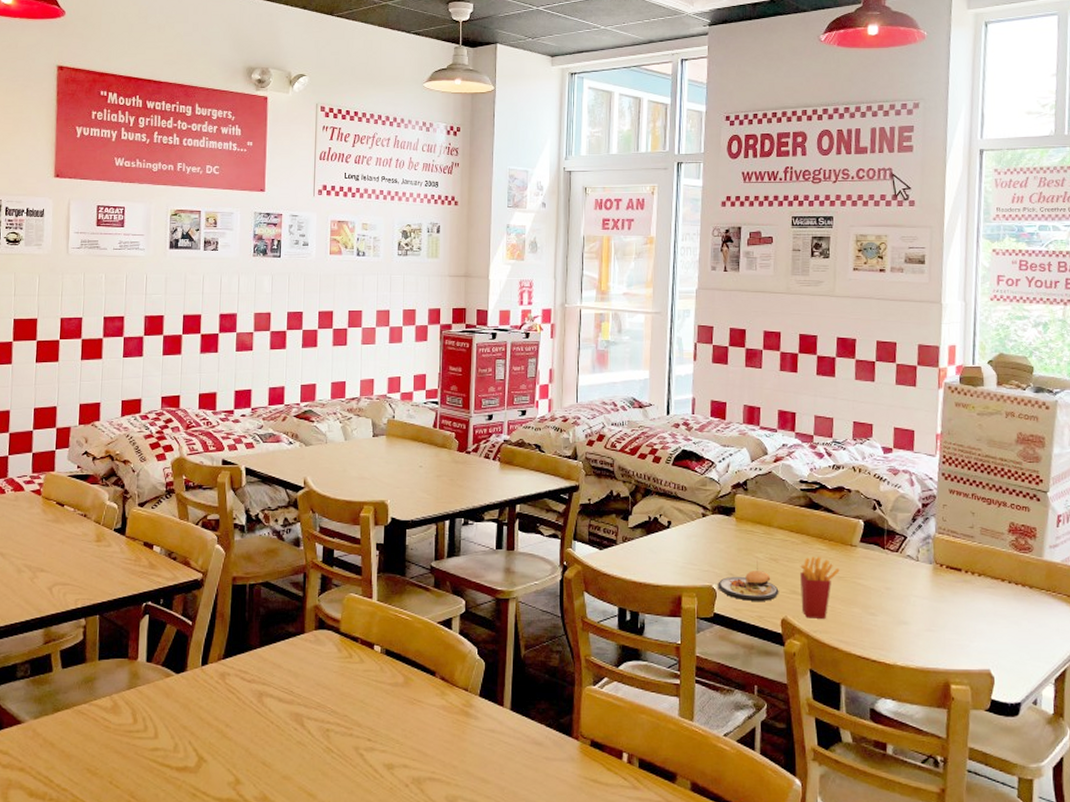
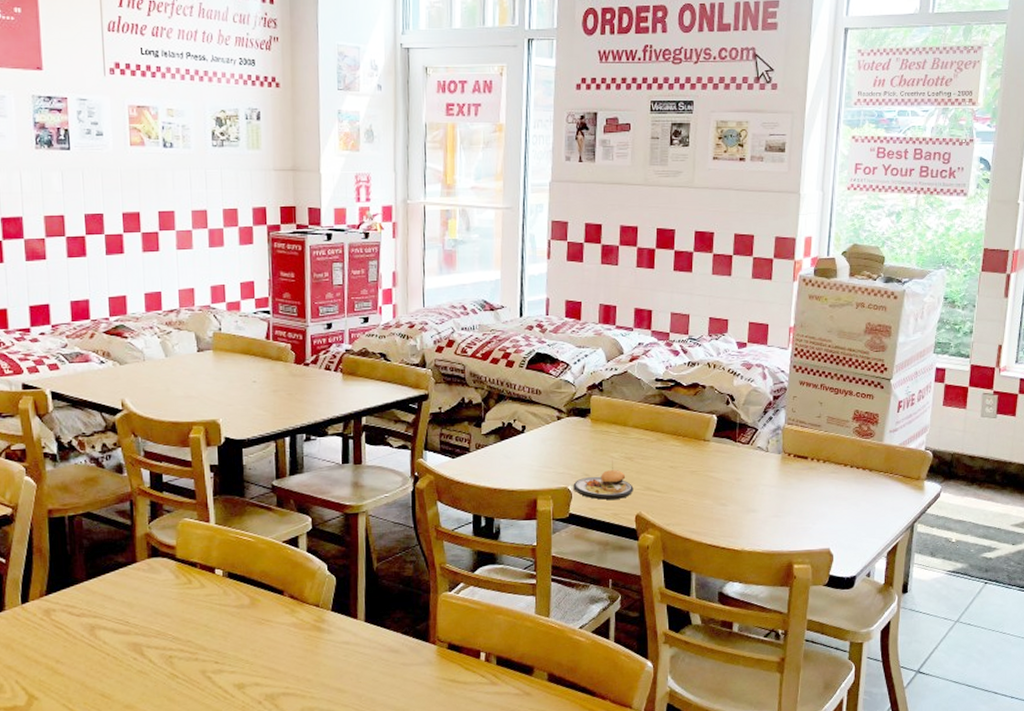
french fries: present [800,557,840,619] -> none [654,453,693,513]

